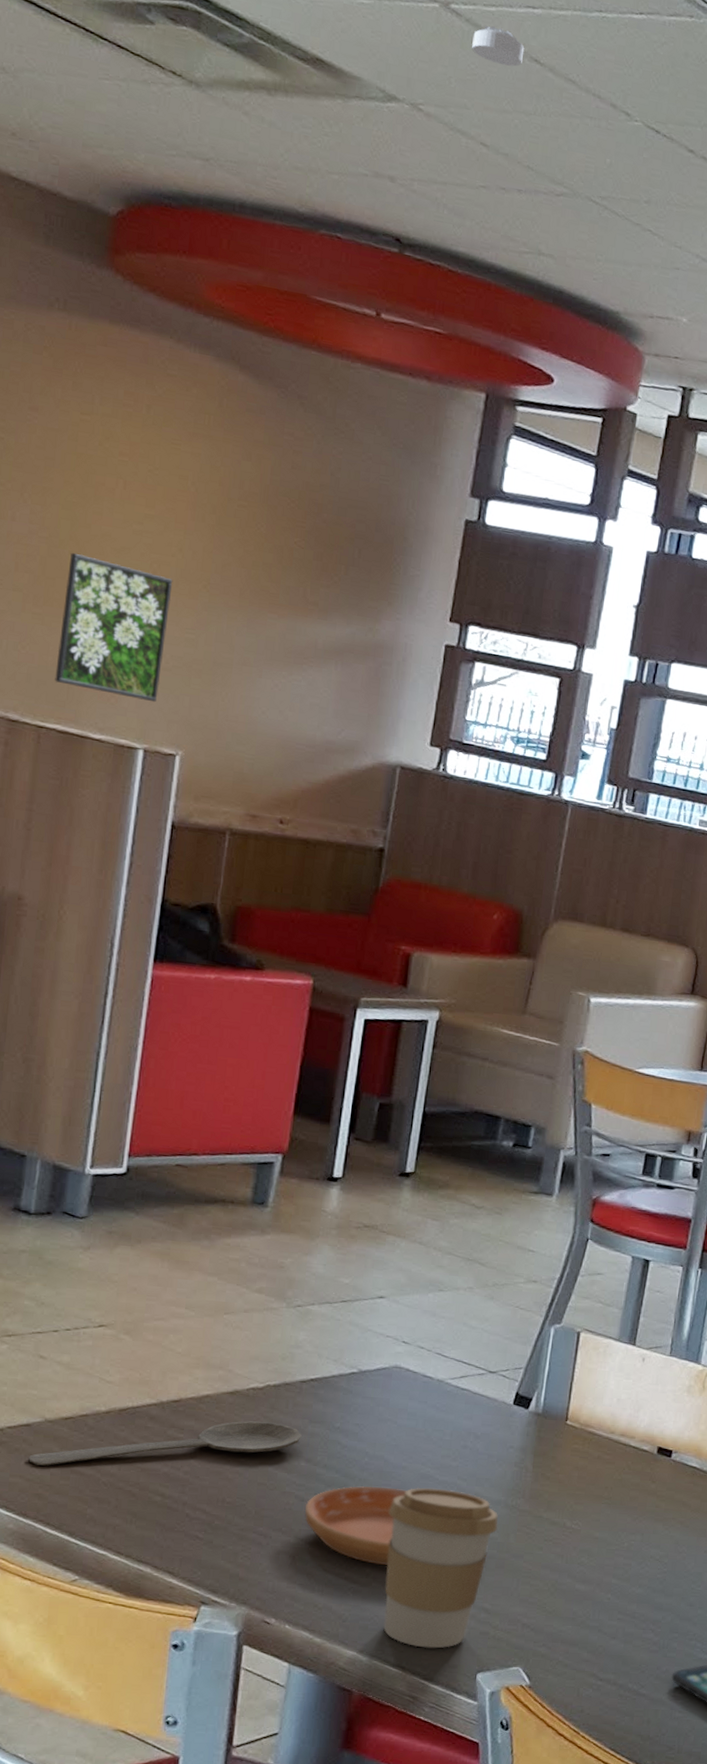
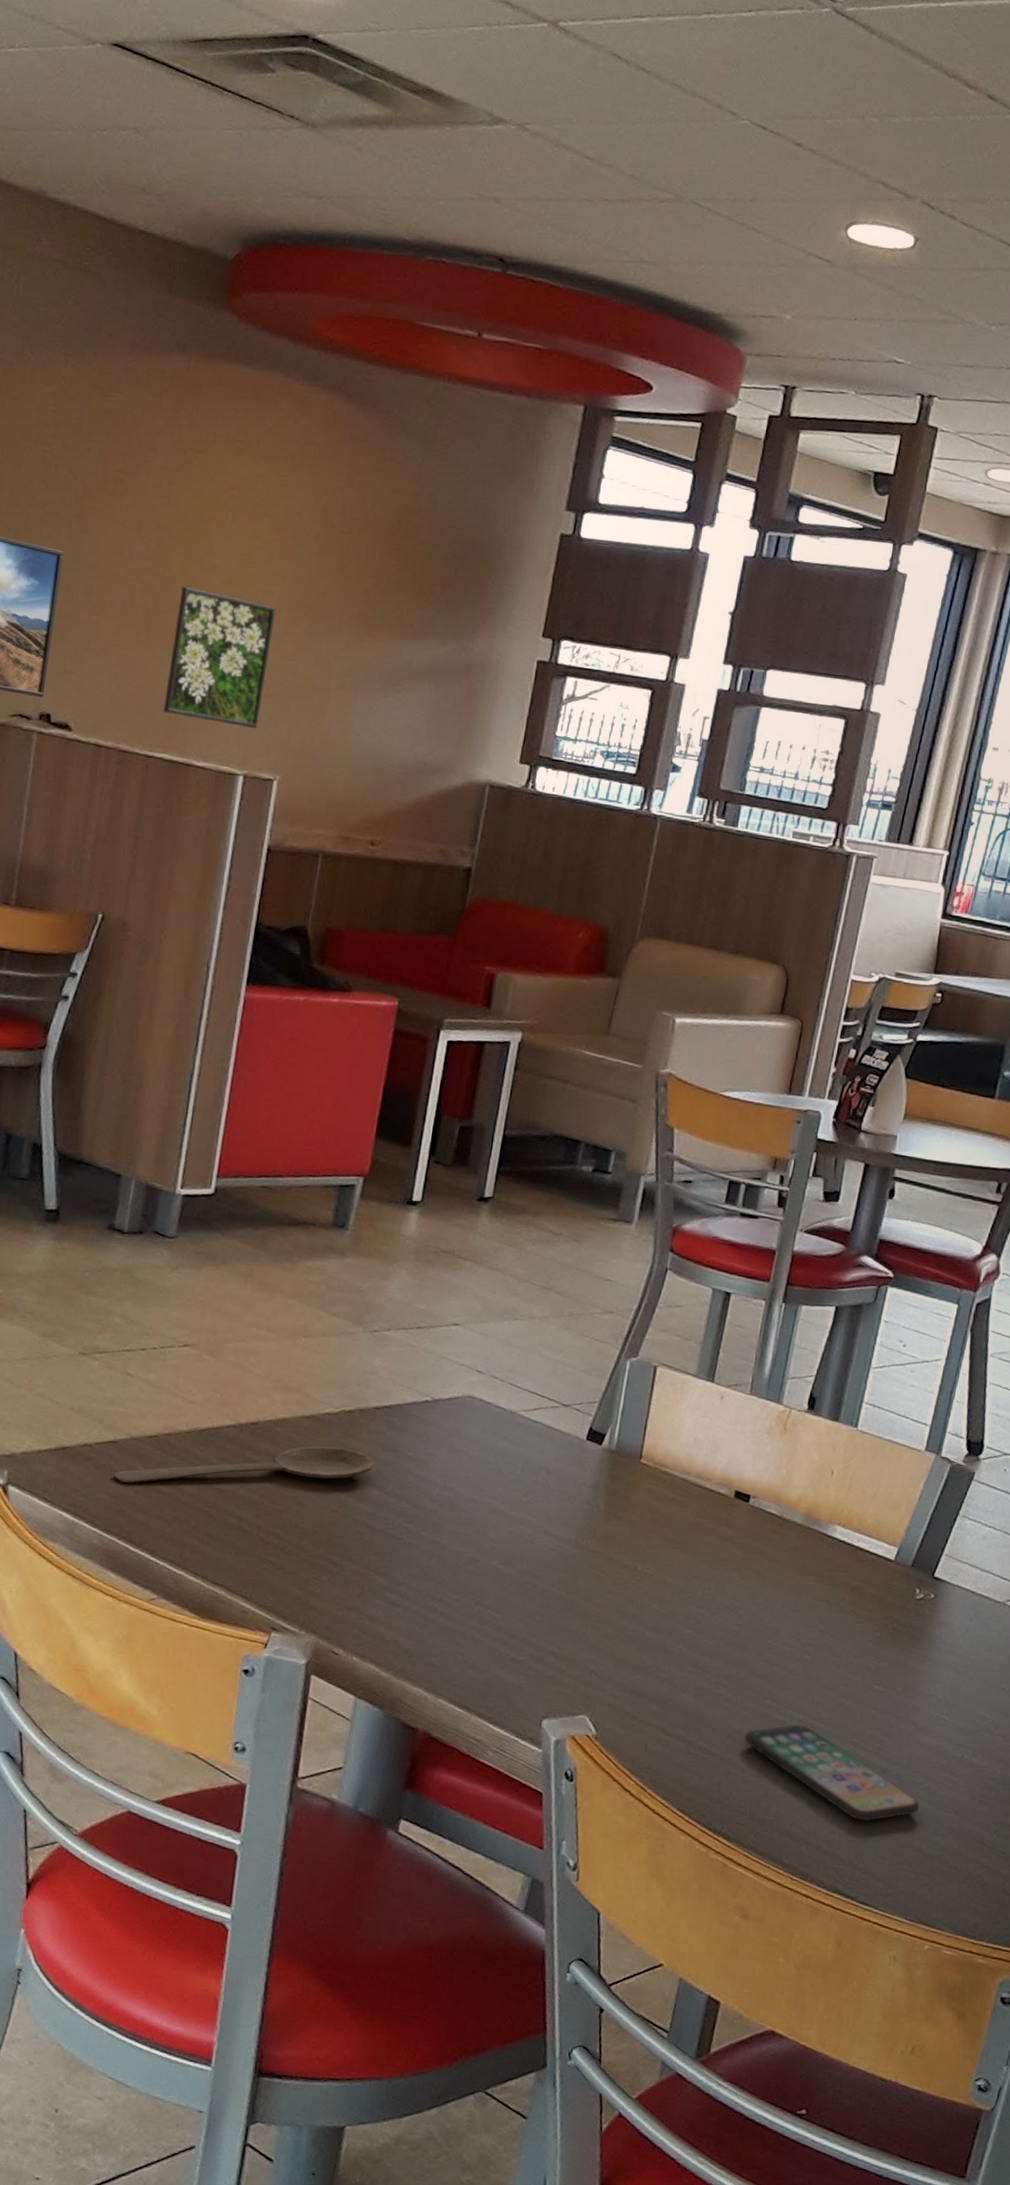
saucer: present [304,1486,407,1565] -> none [374,1518,477,1601]
coffee cup: present [383,1487,498,1649] -> none [449,1521,568,1691]
smoke detector: present [472,26,525,67] -> none [579,39,631,78]

